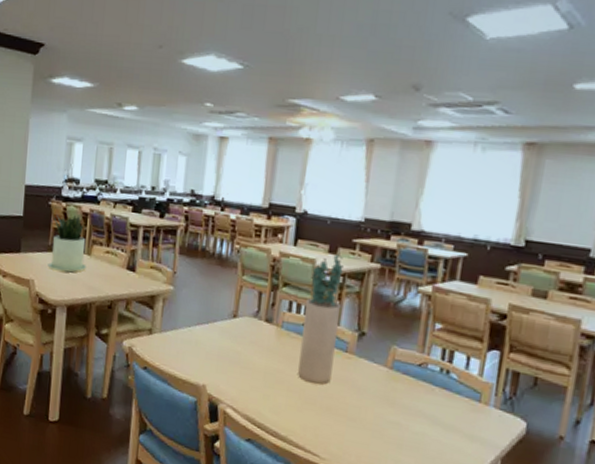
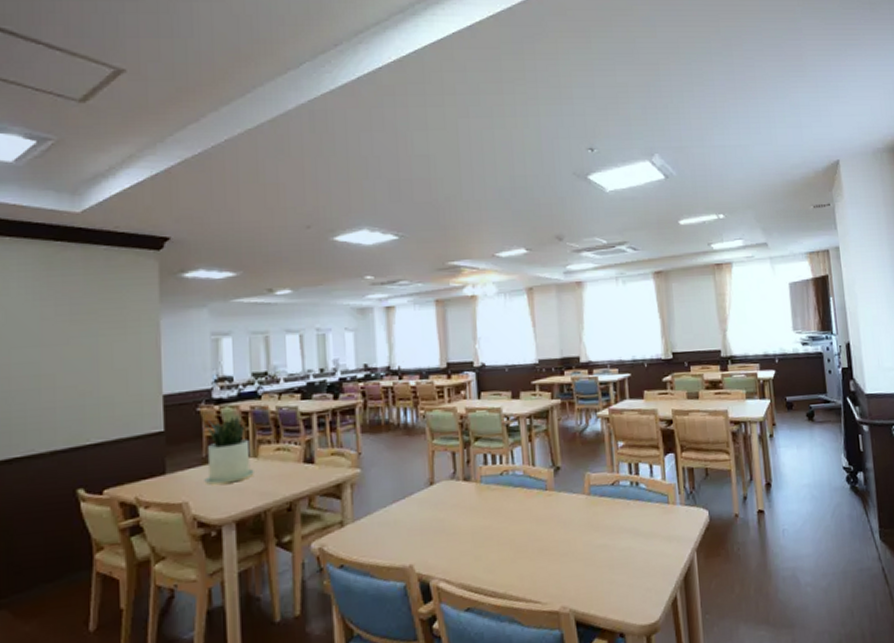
vase: present [298,249,344,385] -> none [499,393,537,531]

